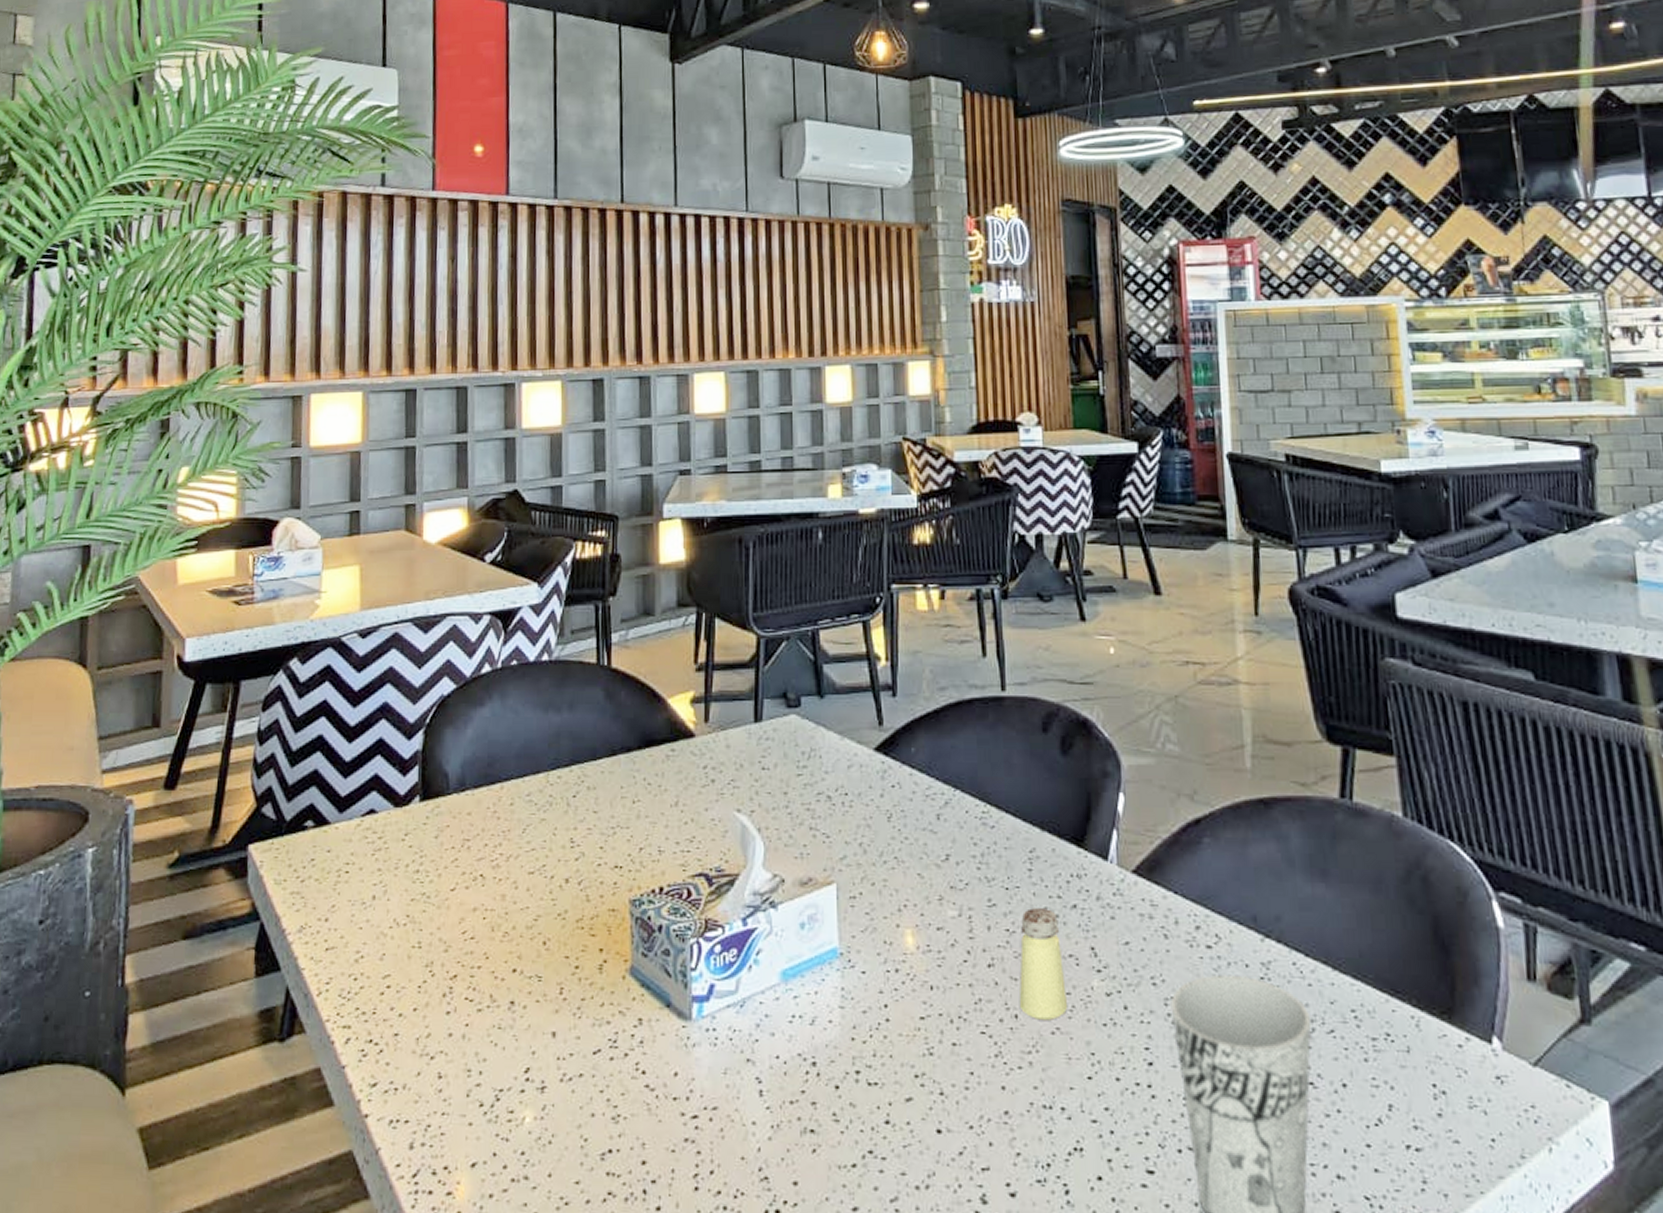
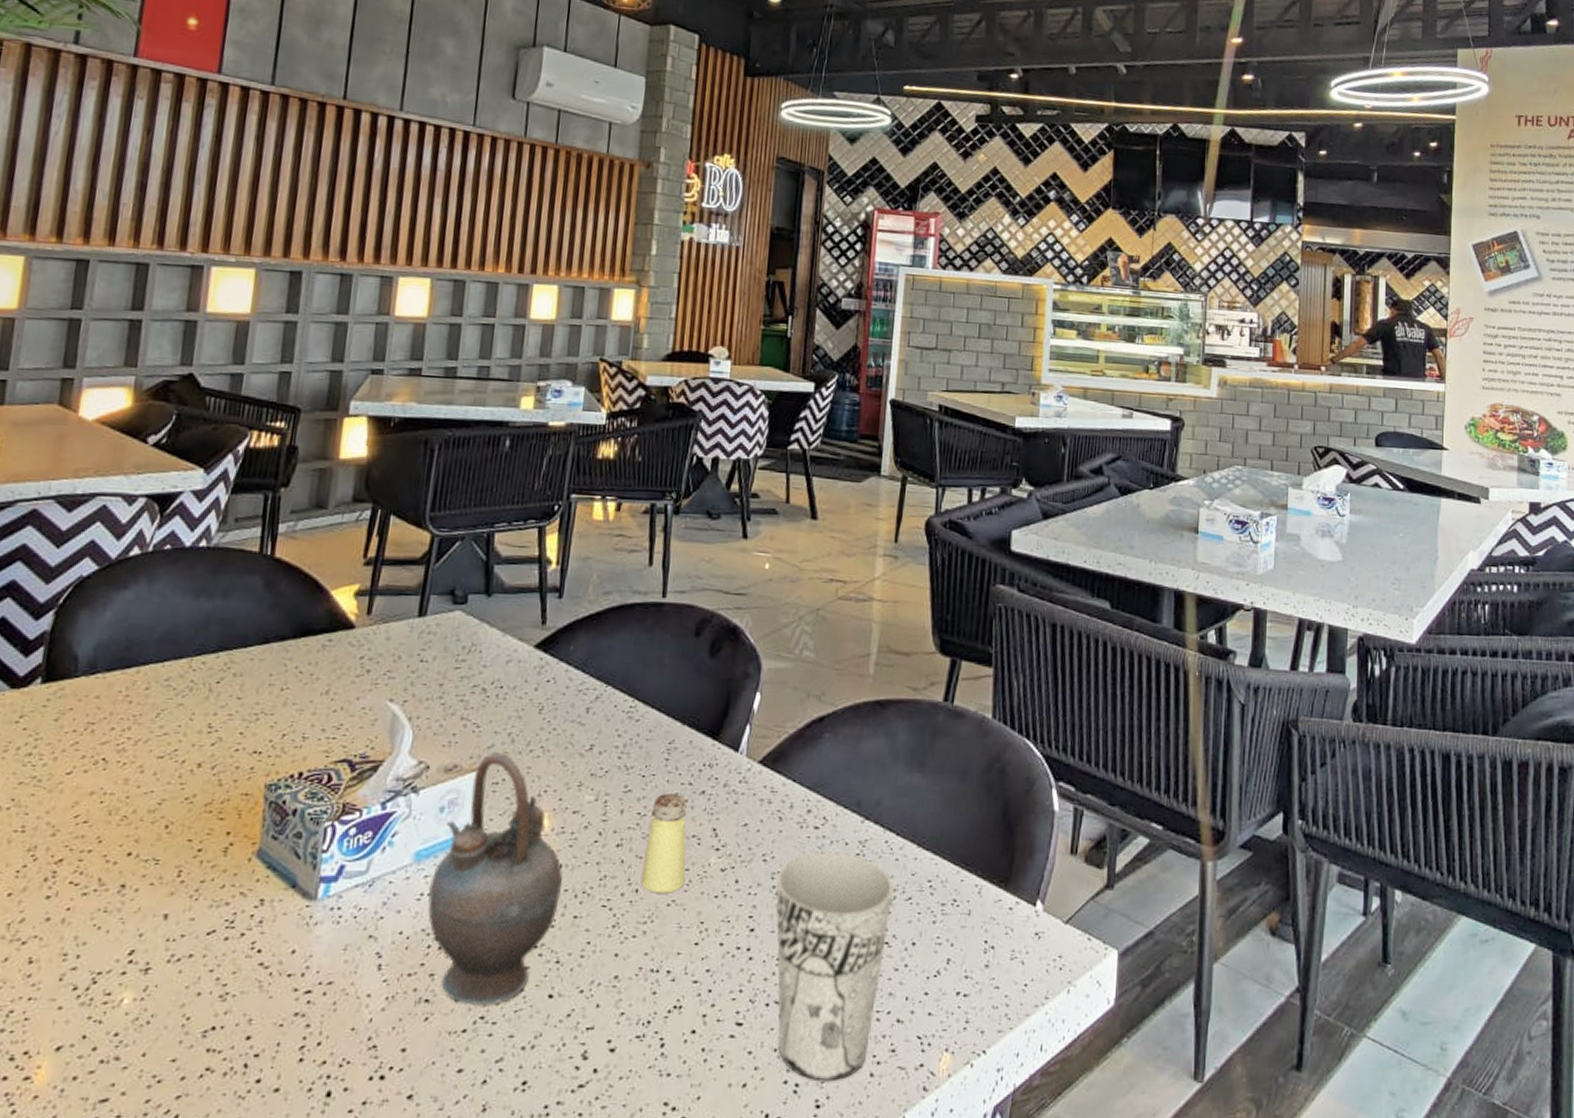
teapot: none [799,865,935,1139] -> present [427,753,563,1005]

